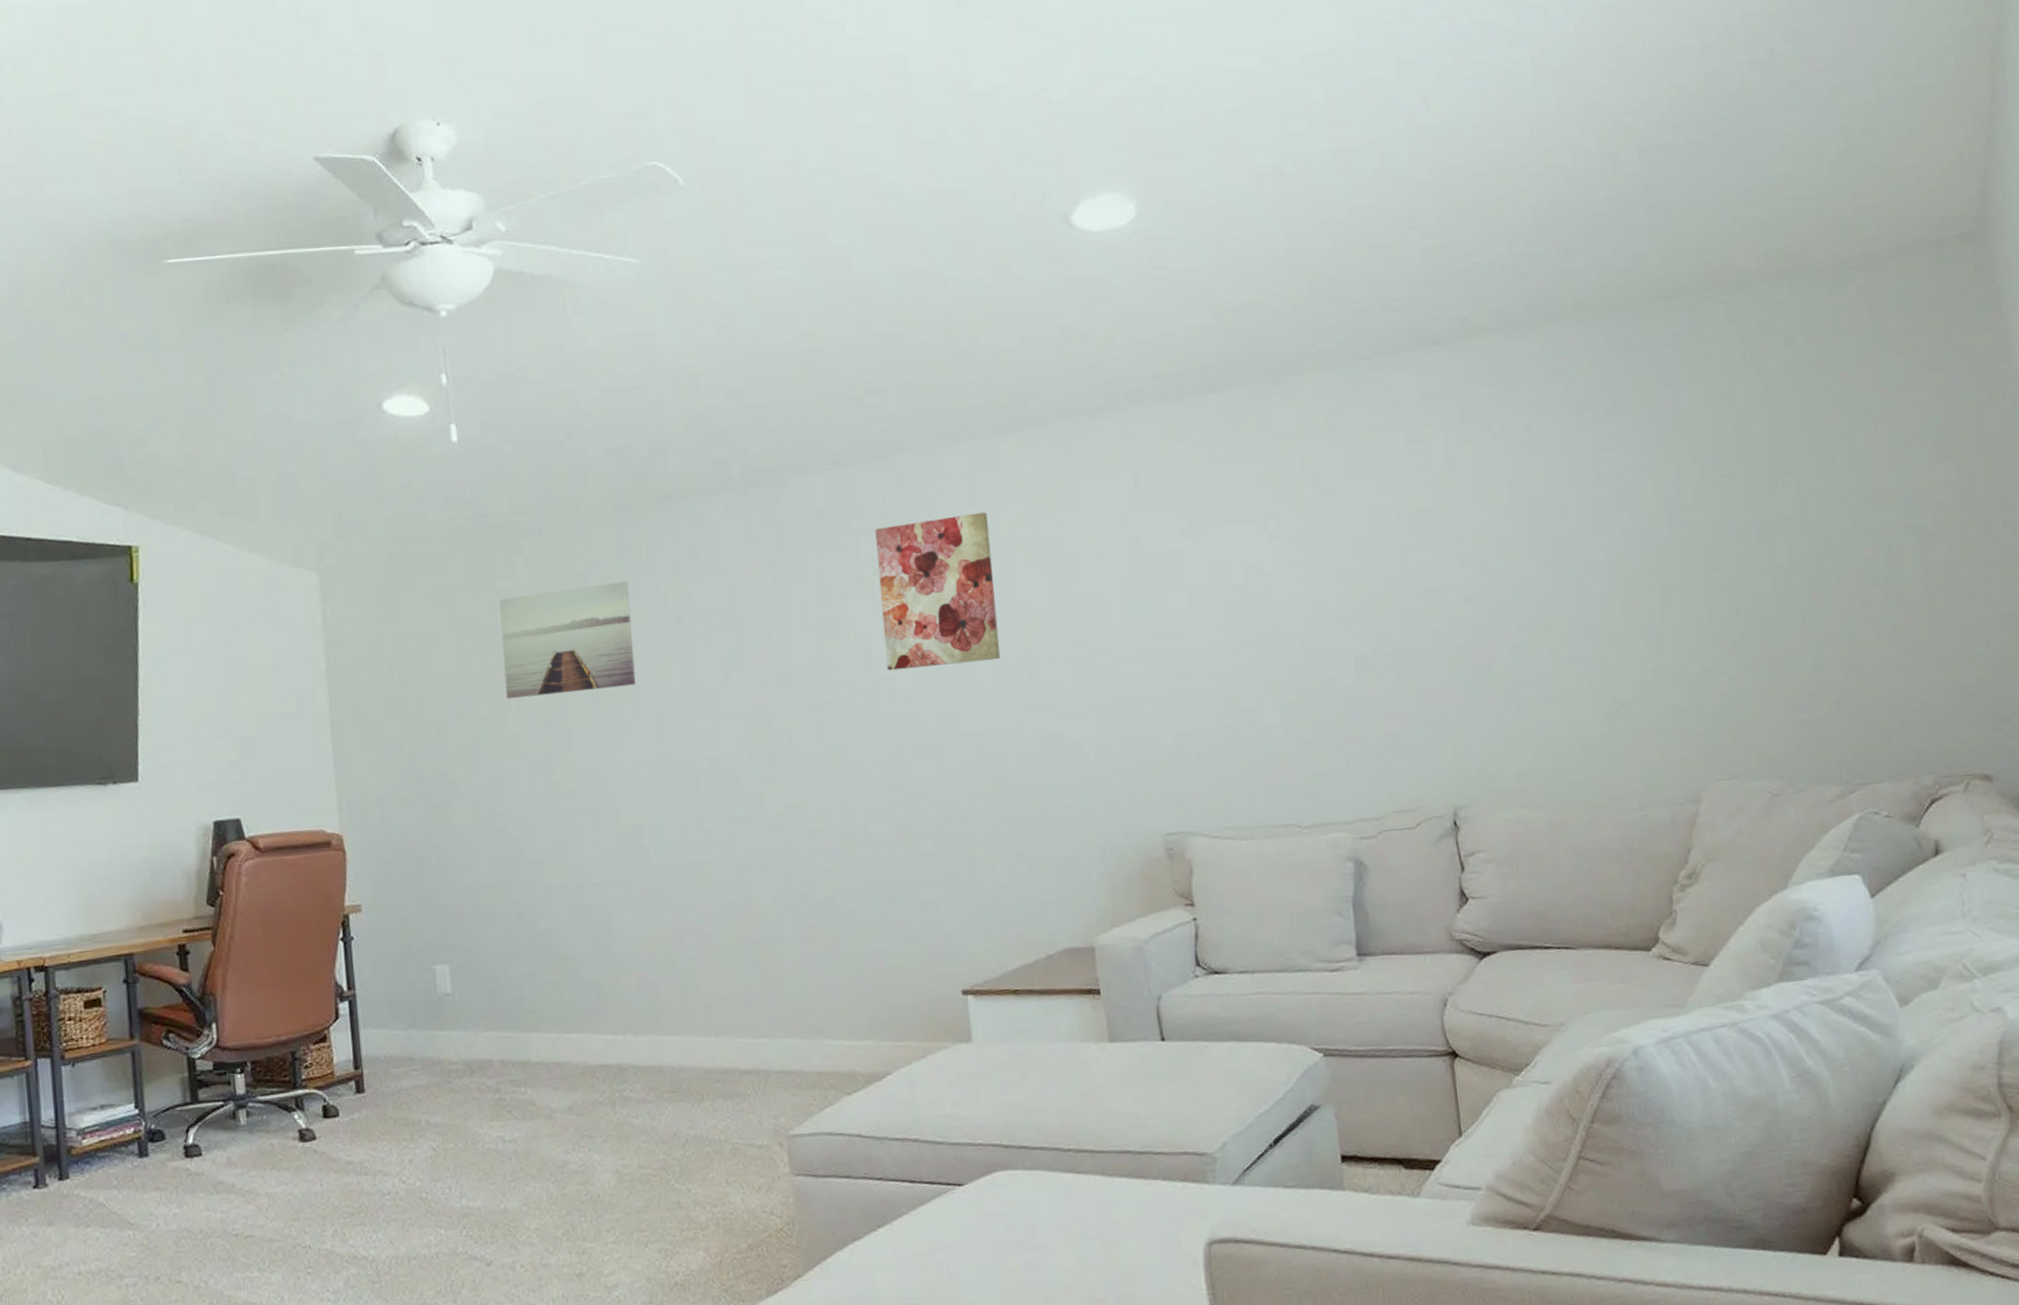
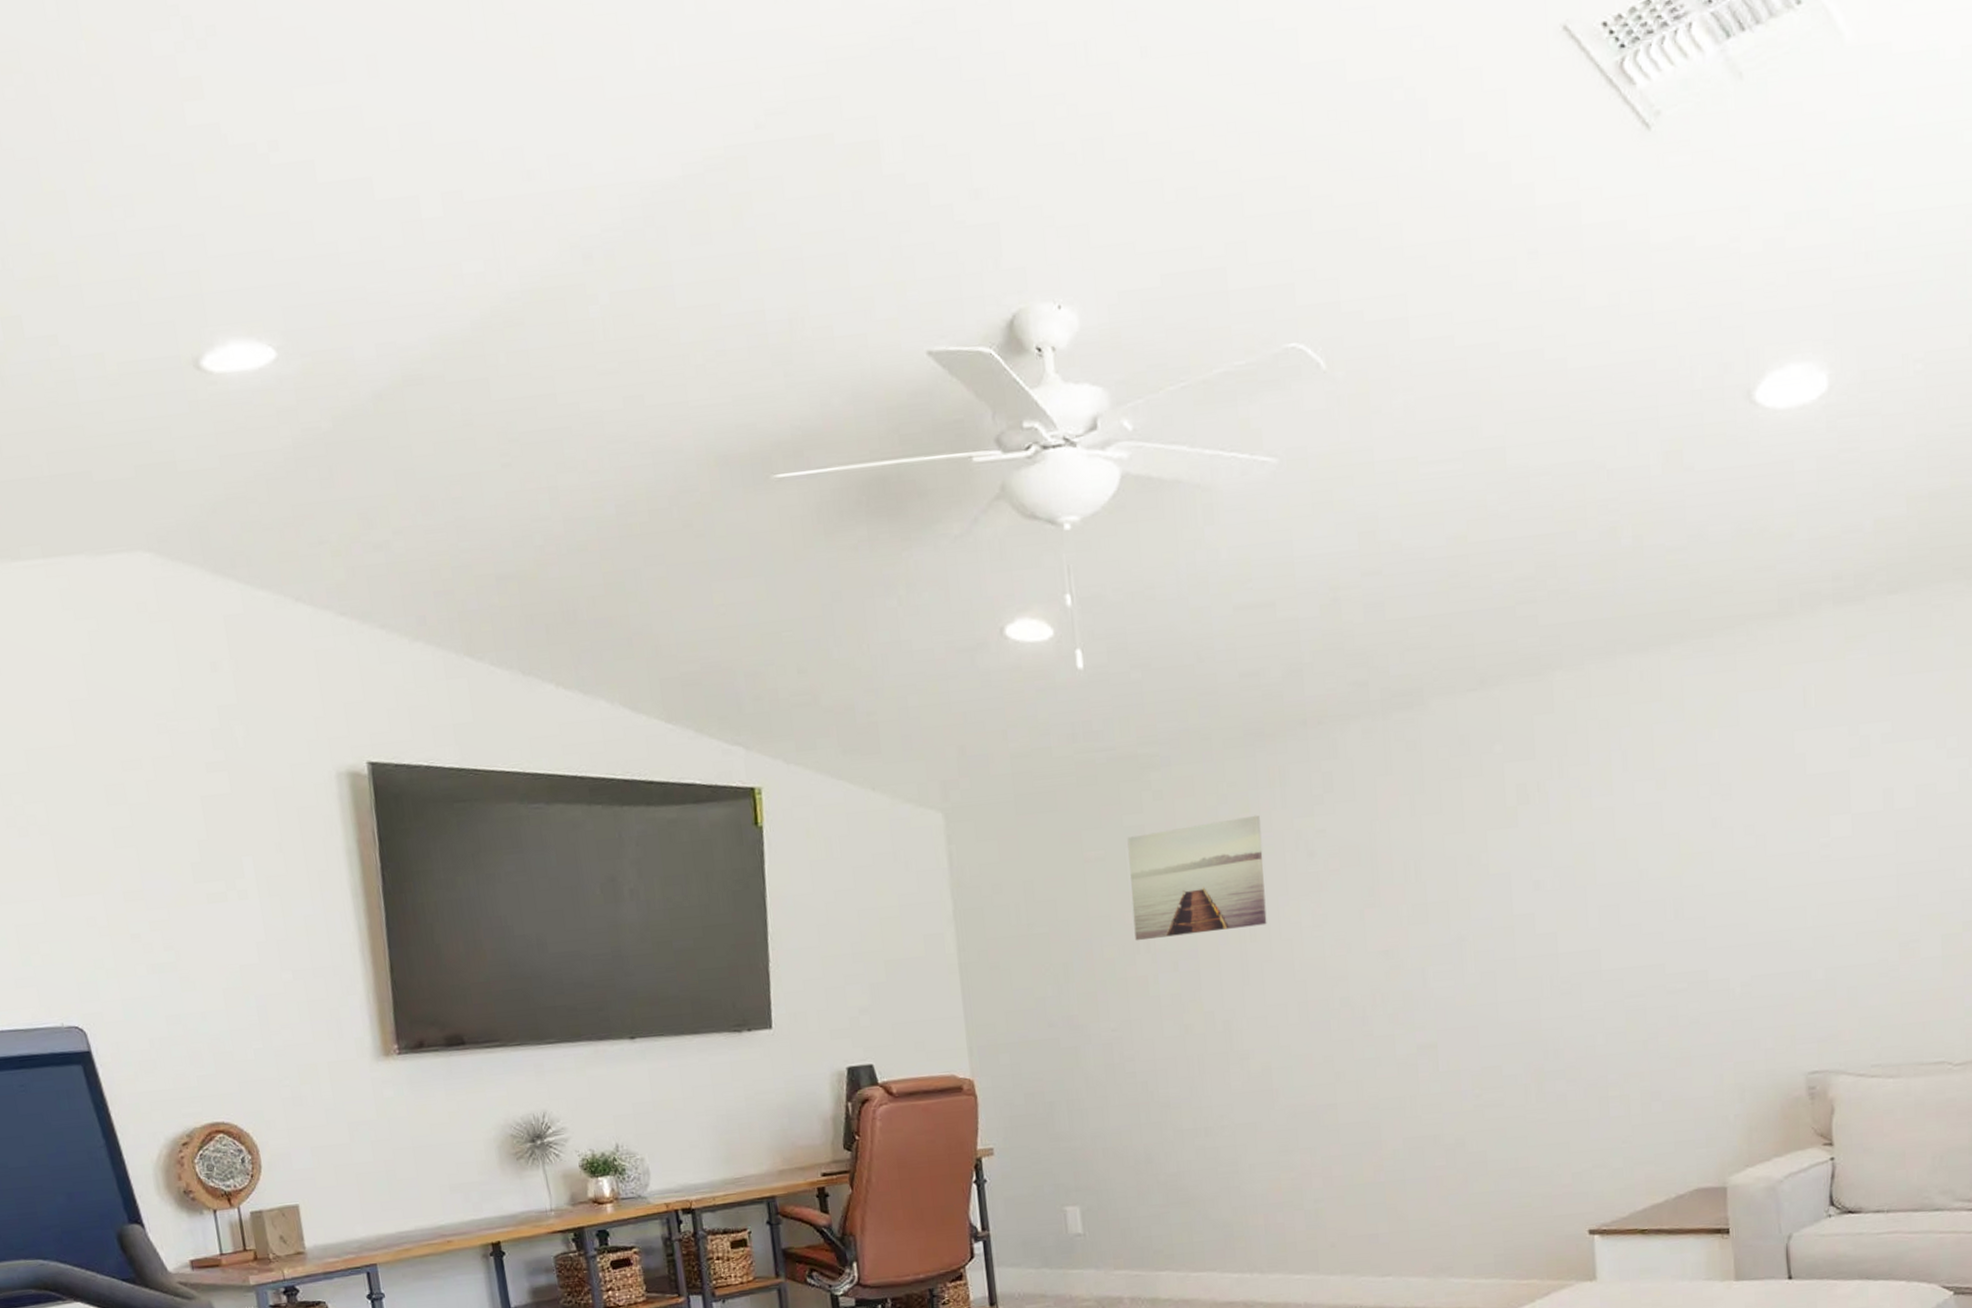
wall art: present [875,512,1001,671] -> none [1521,733,1648,906]

